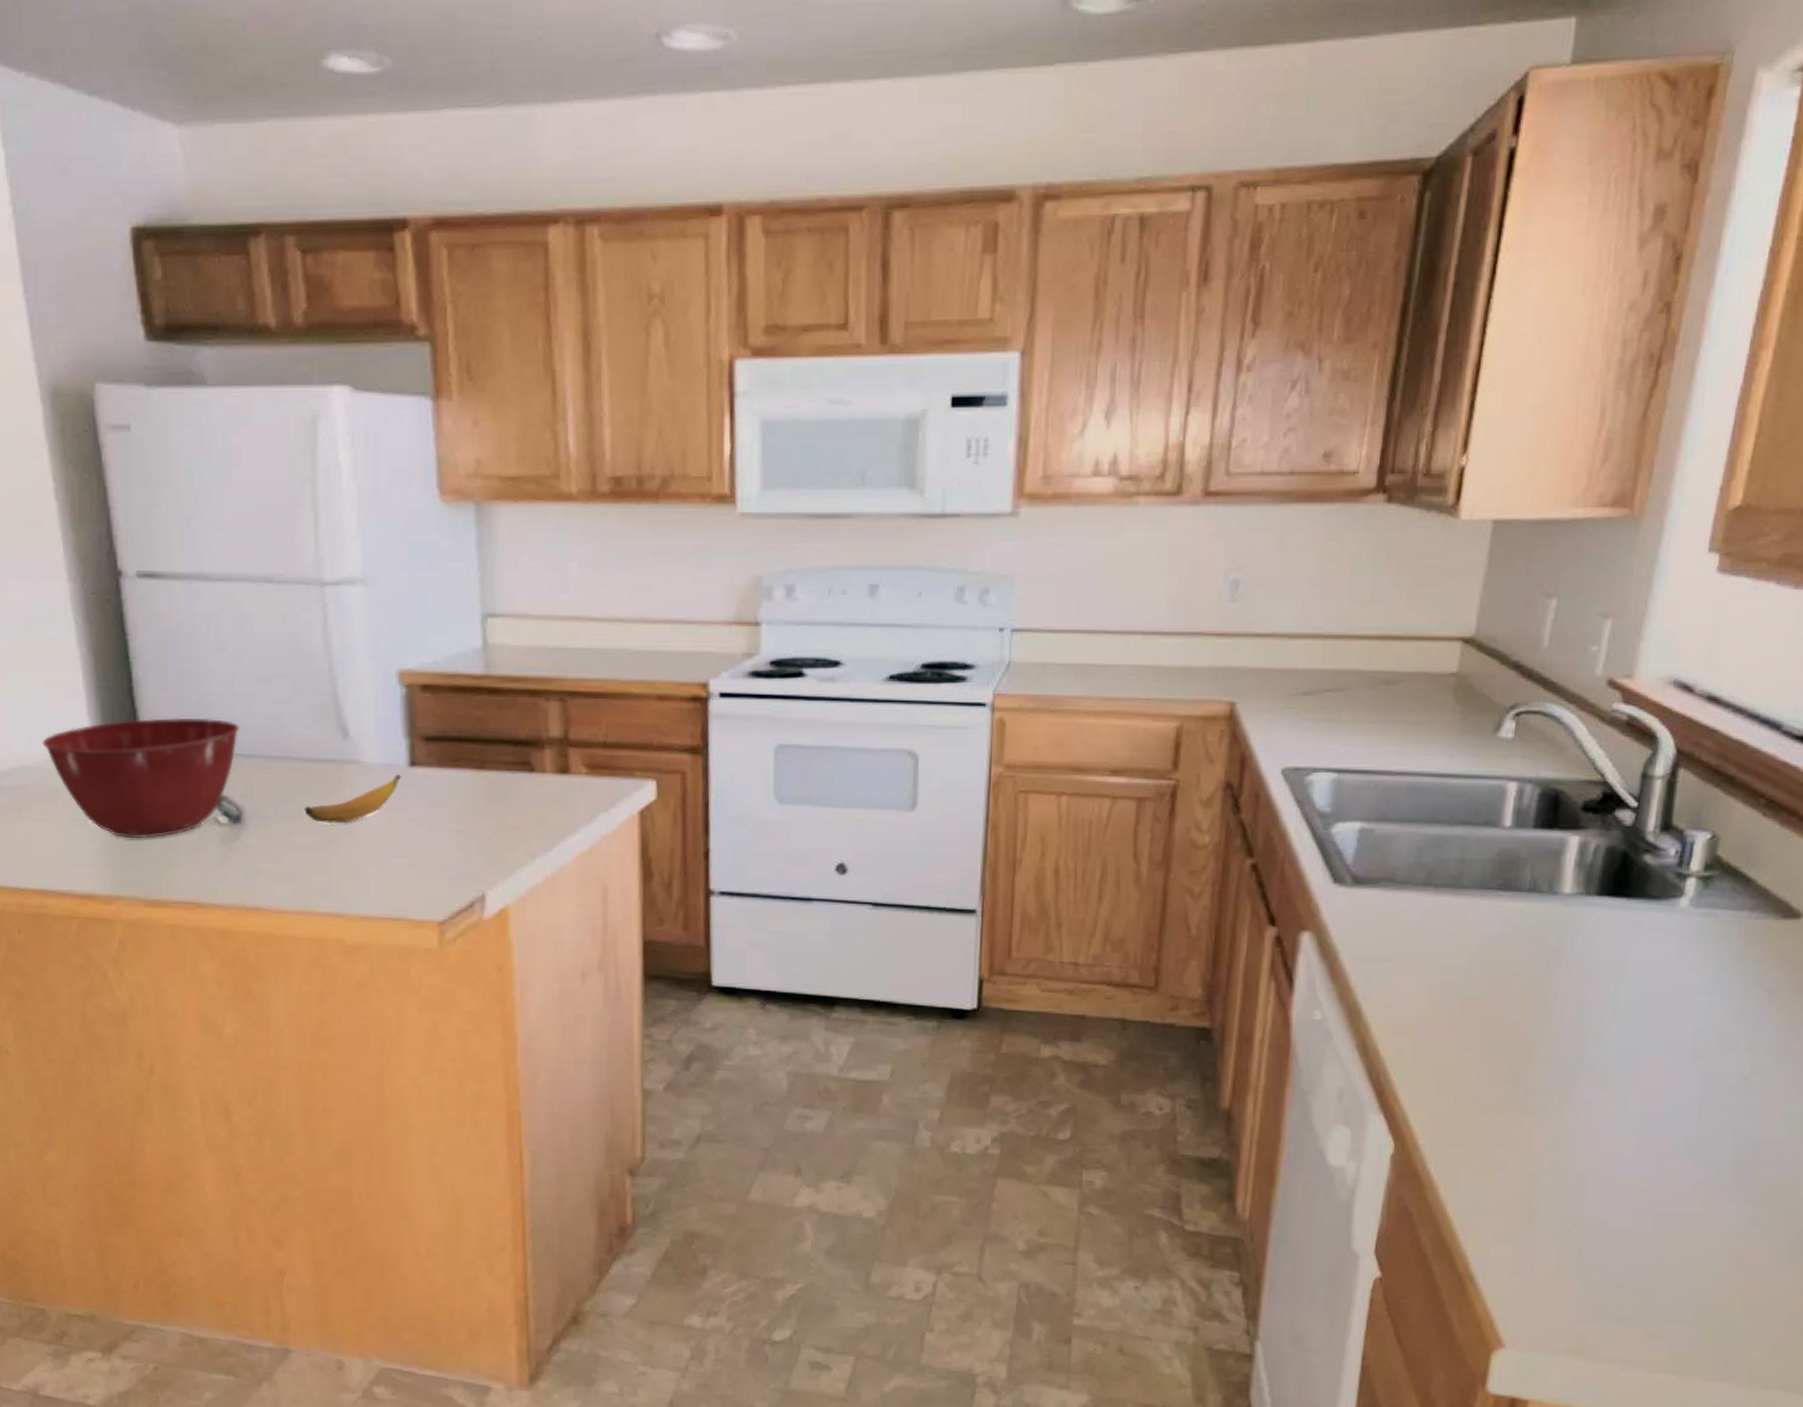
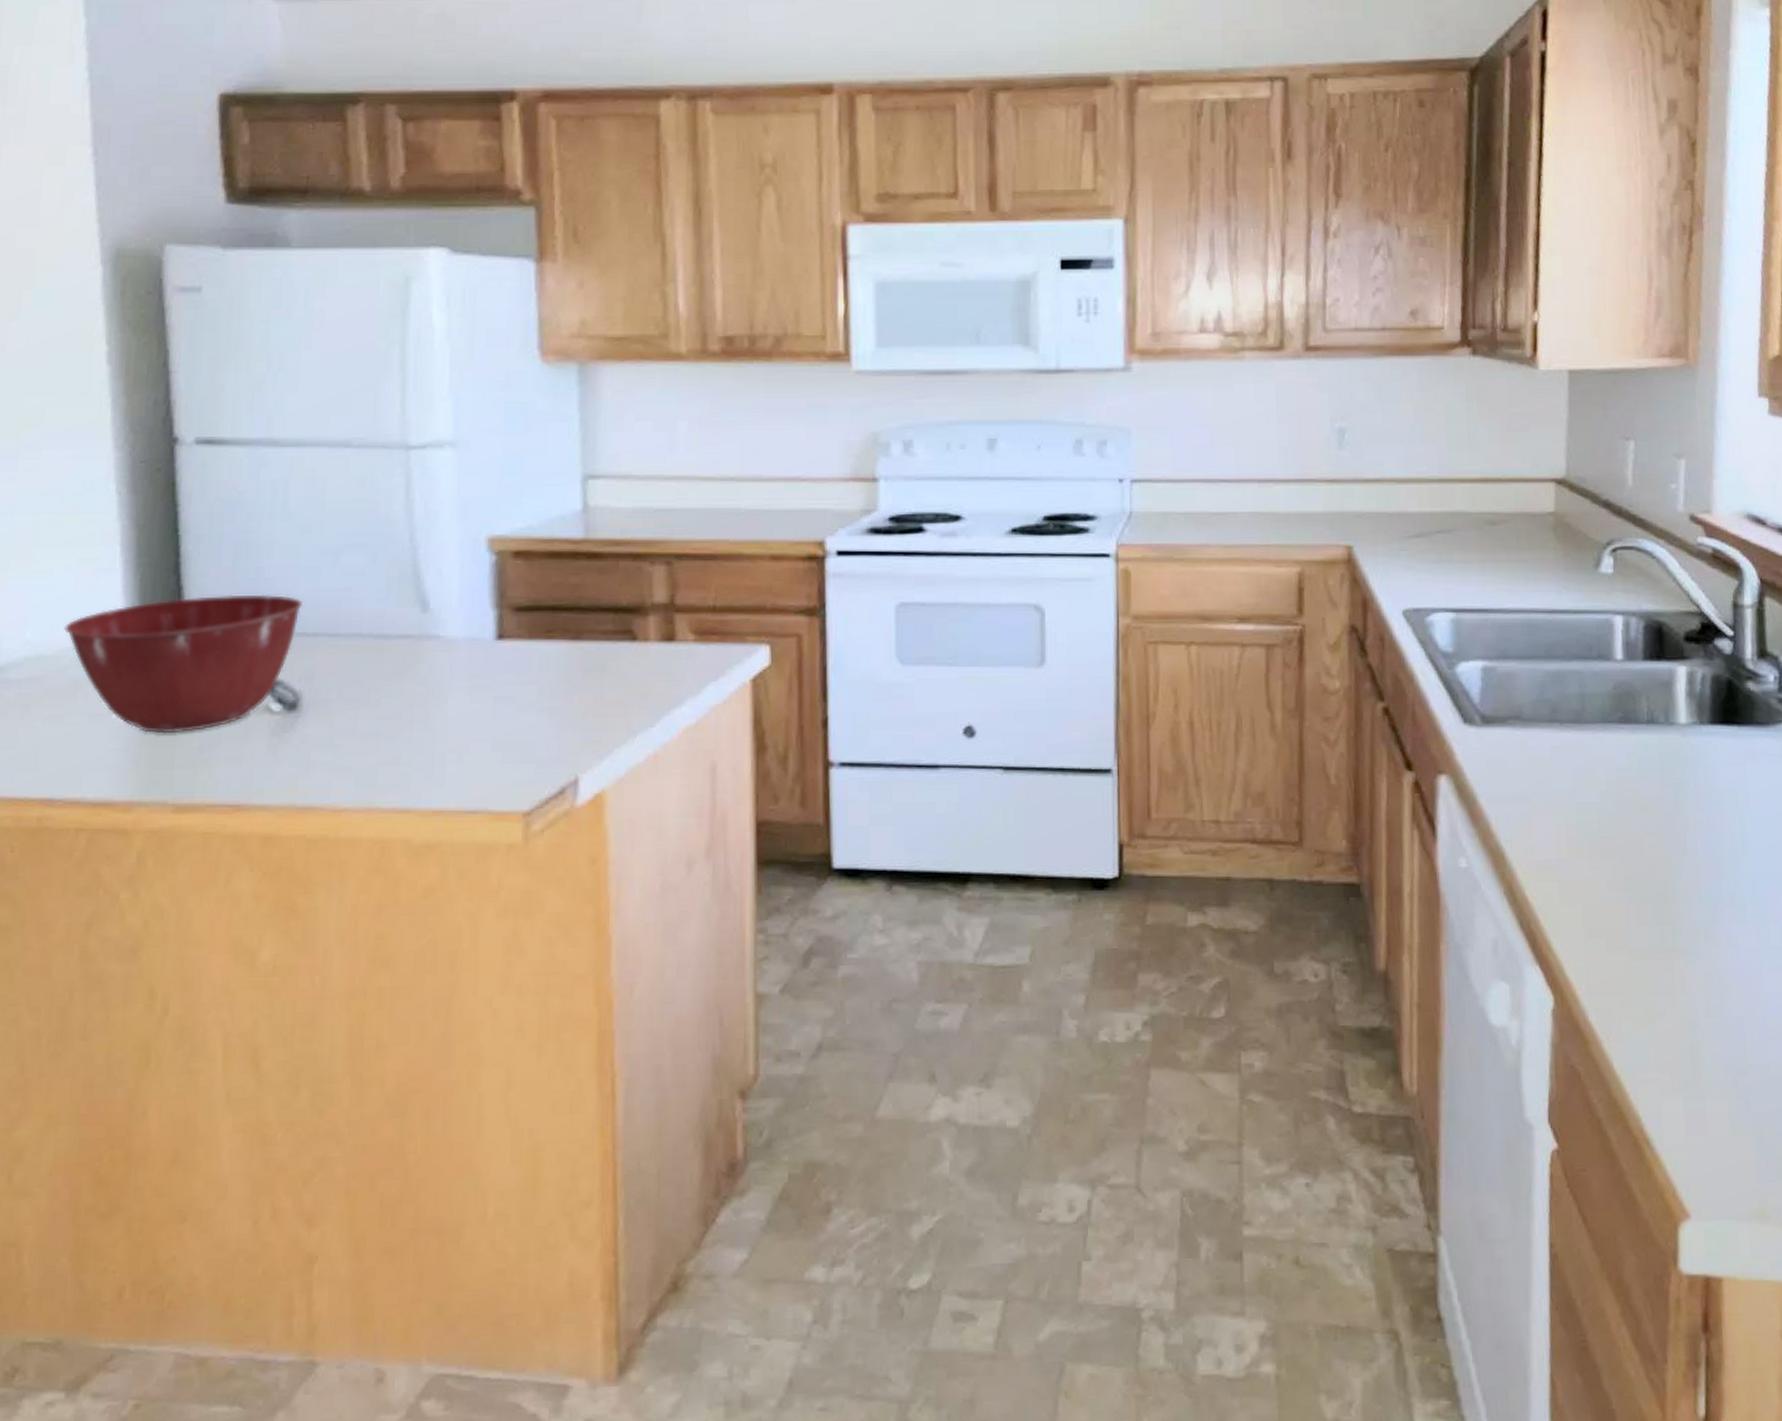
banana: present [304,774,401,824] -> none [373,649,487,708]

